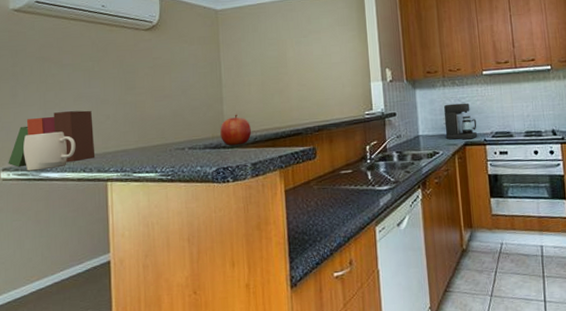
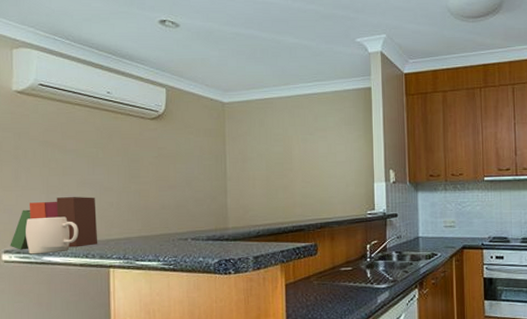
fruit: present [220,114,252,146] -> none [223,207,255,239]
coffee maker: present [444,103,477,140] -> none [444,207,476,243]

